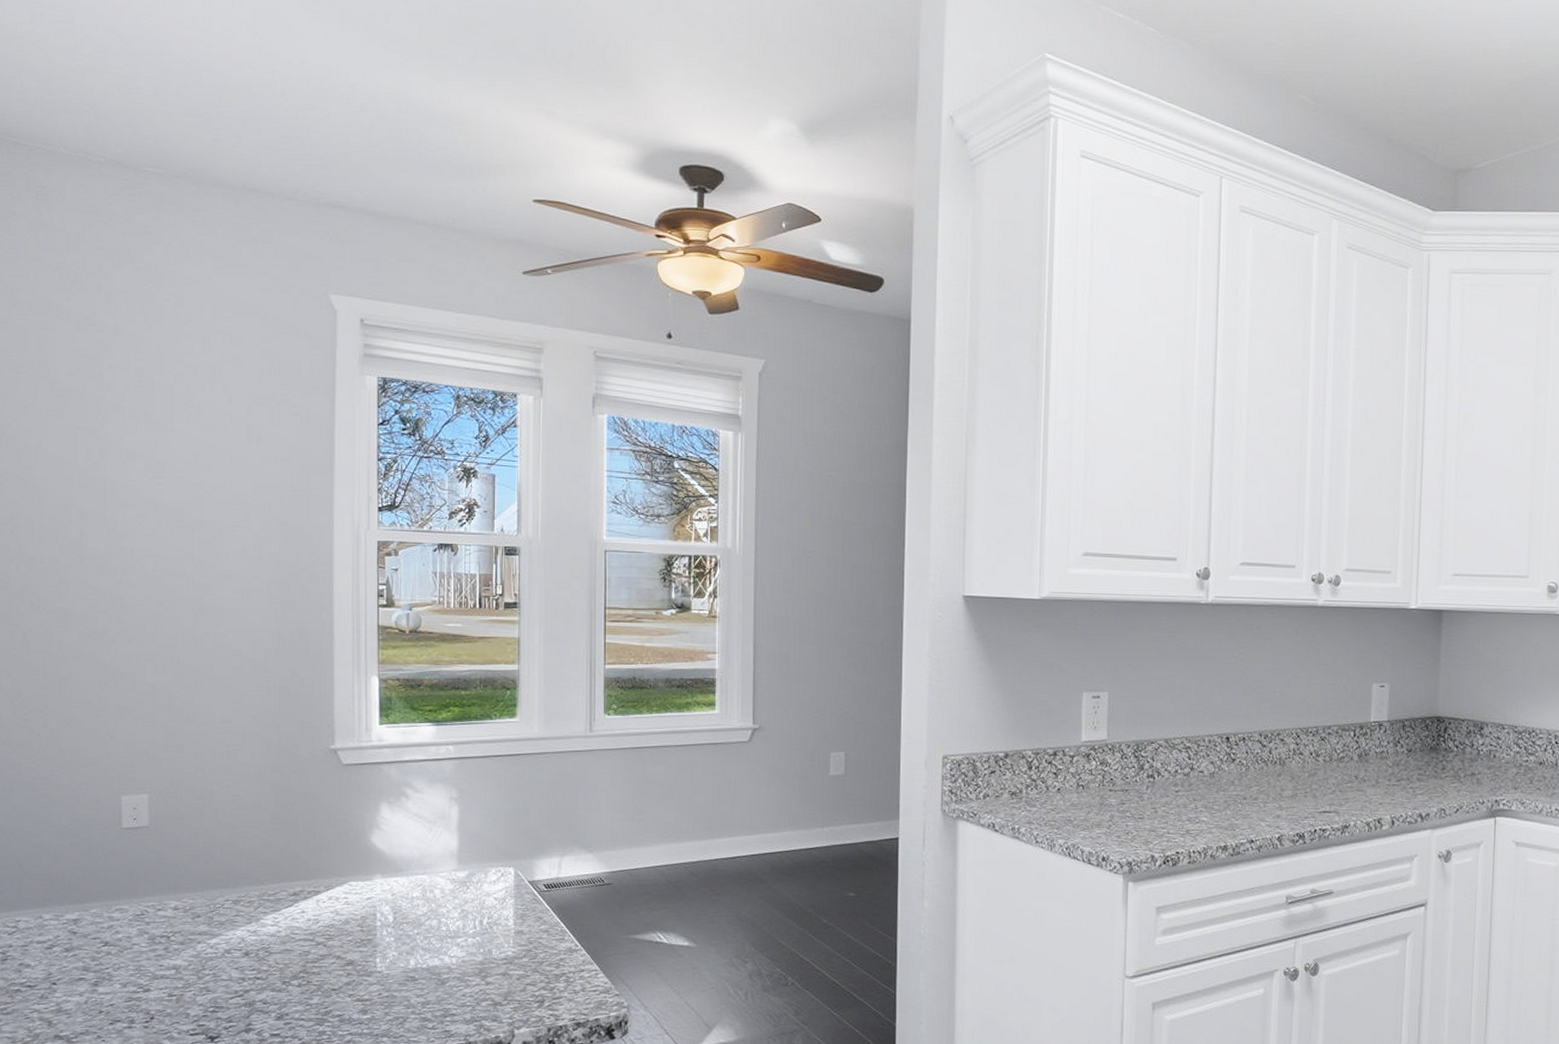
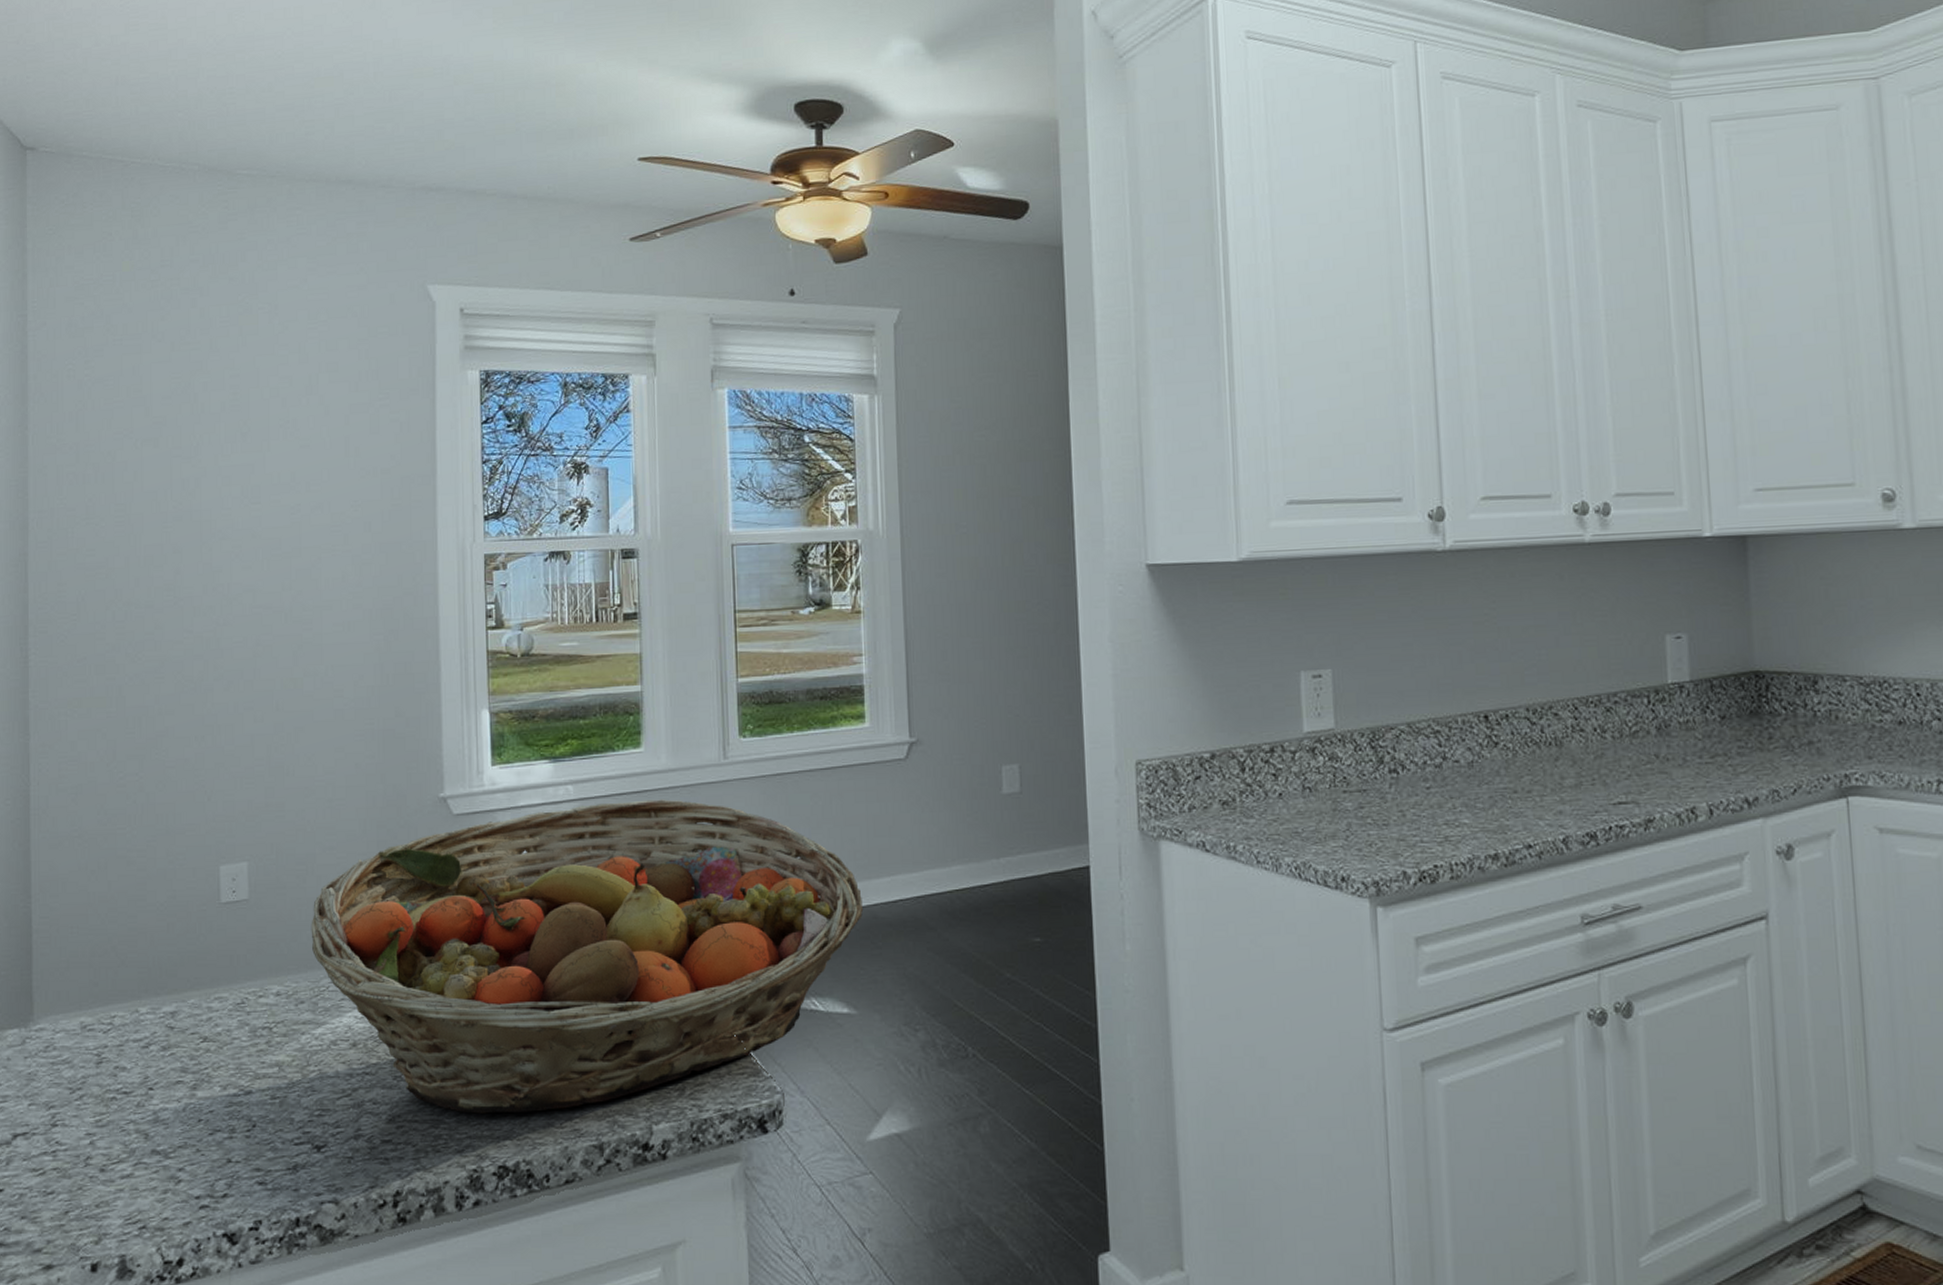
fruit basket: none [208,762,706,1016] -> present [311,799,864,1114]

